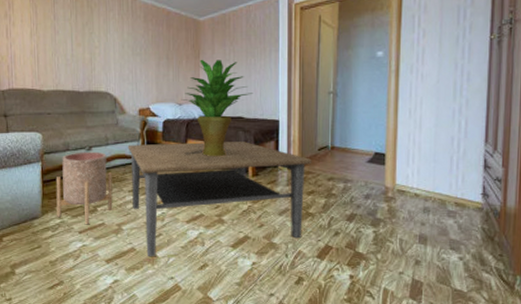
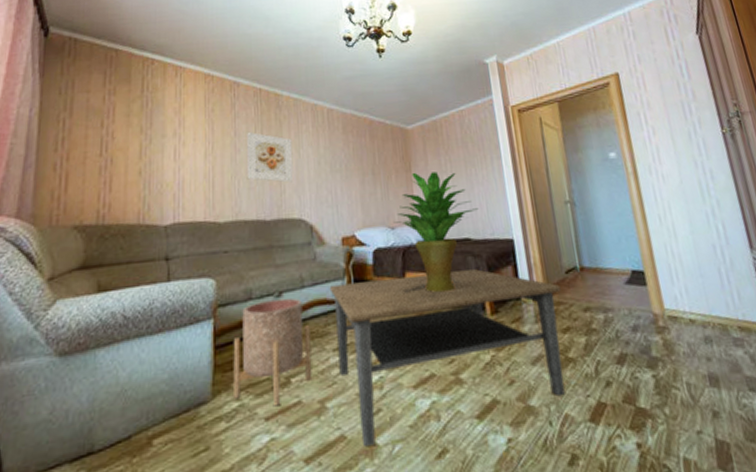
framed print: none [63,16,102,62] -> present [246,131,293,183]

